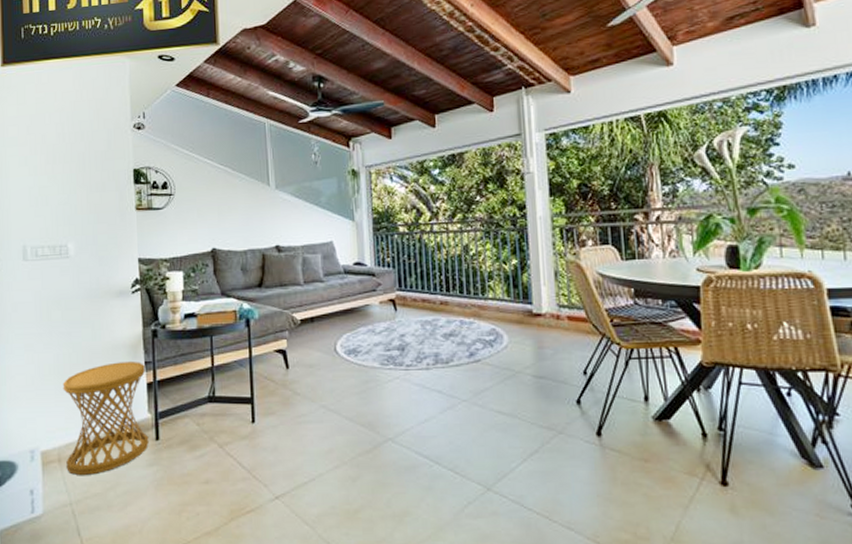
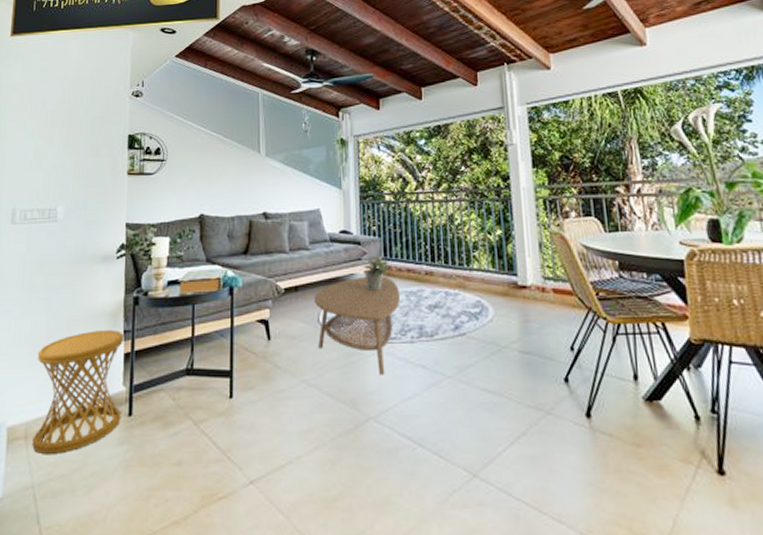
coffee table: none [330,306,416,400] -> present [313,276,401,375]
potted plant: none [378,286,405,321] -> present [363,255,390,291]

